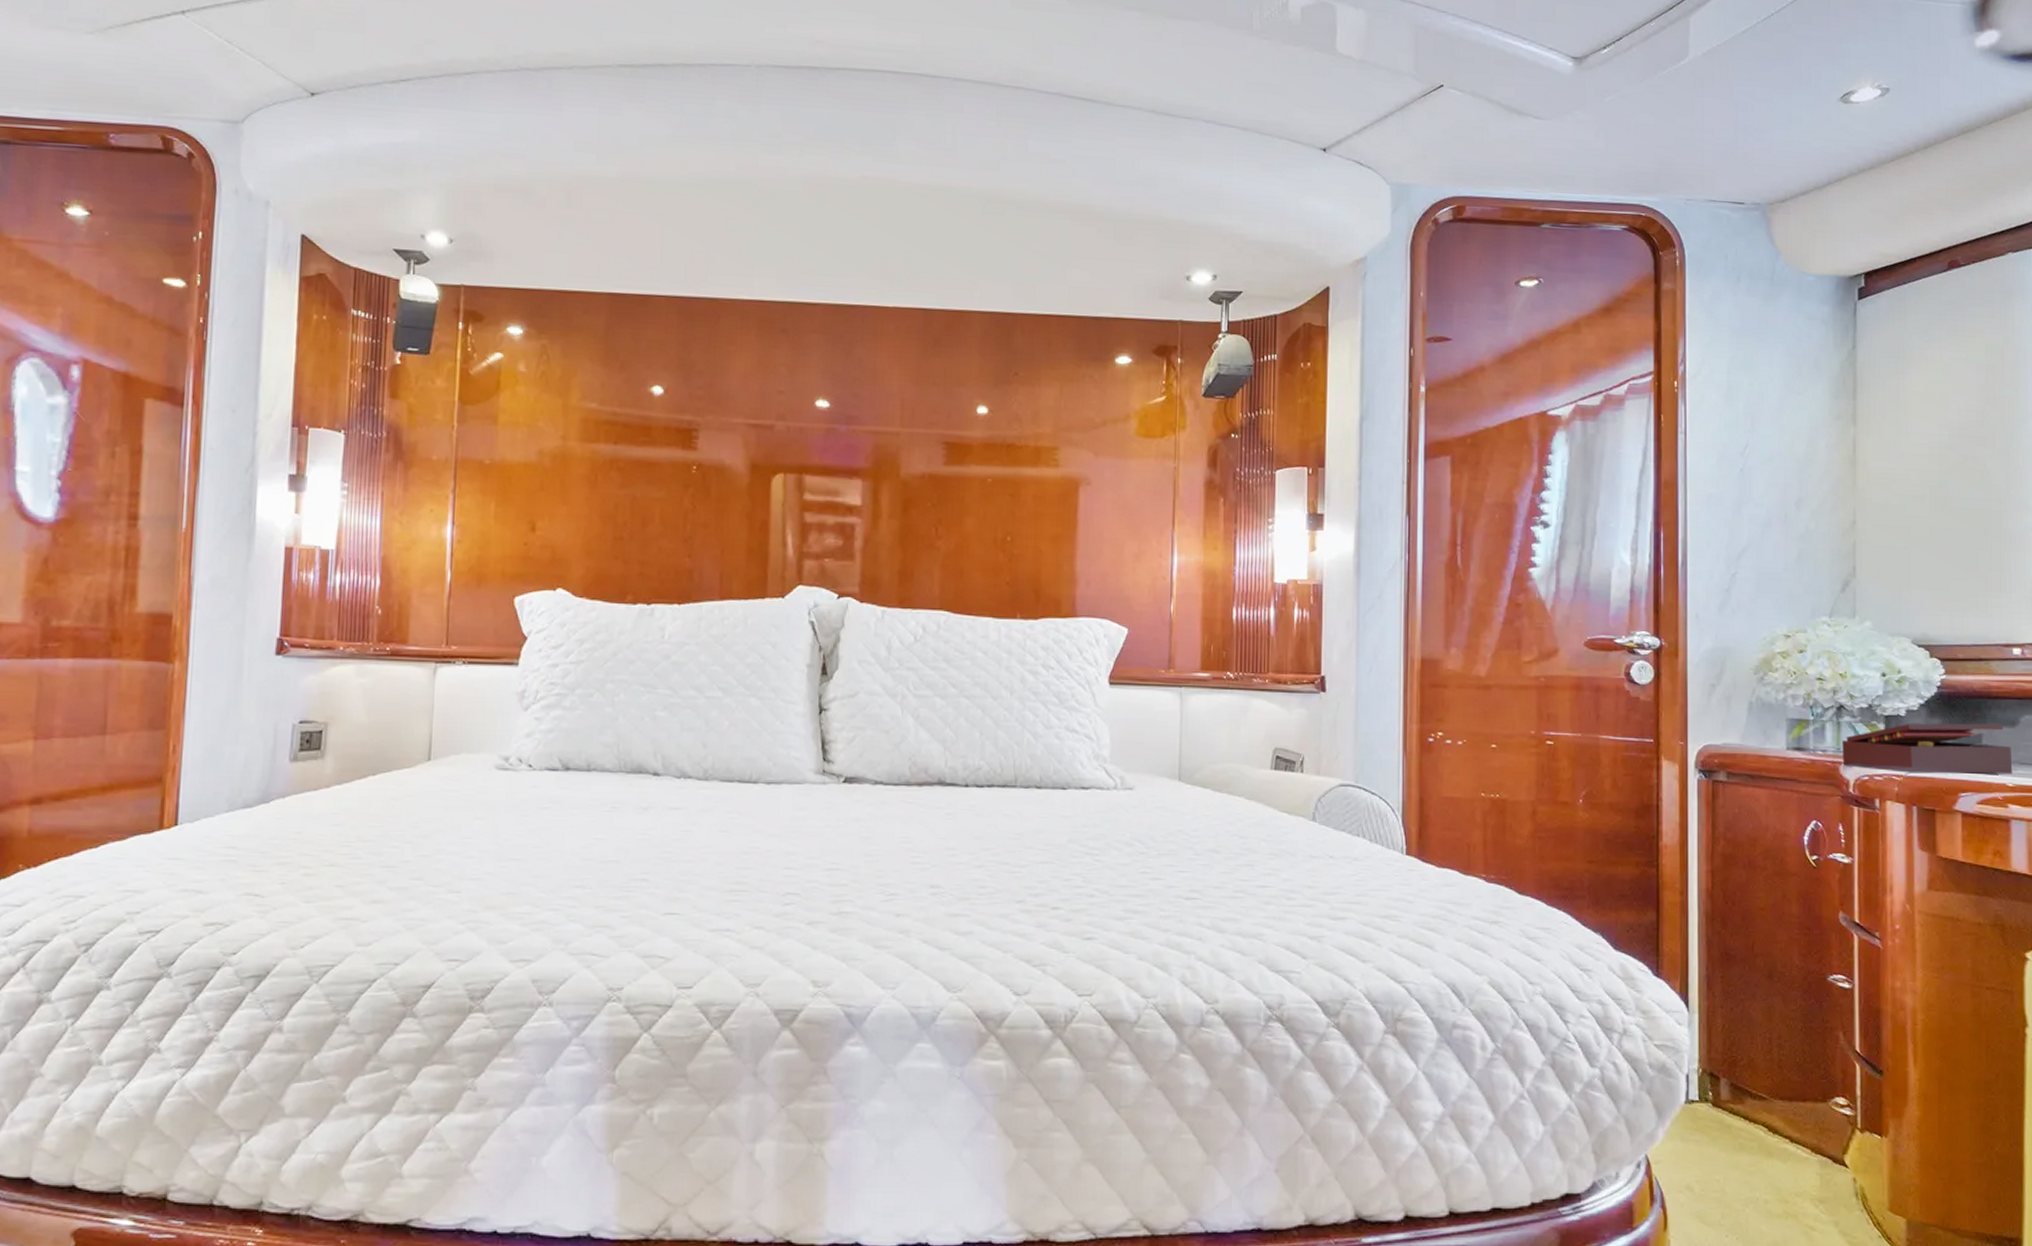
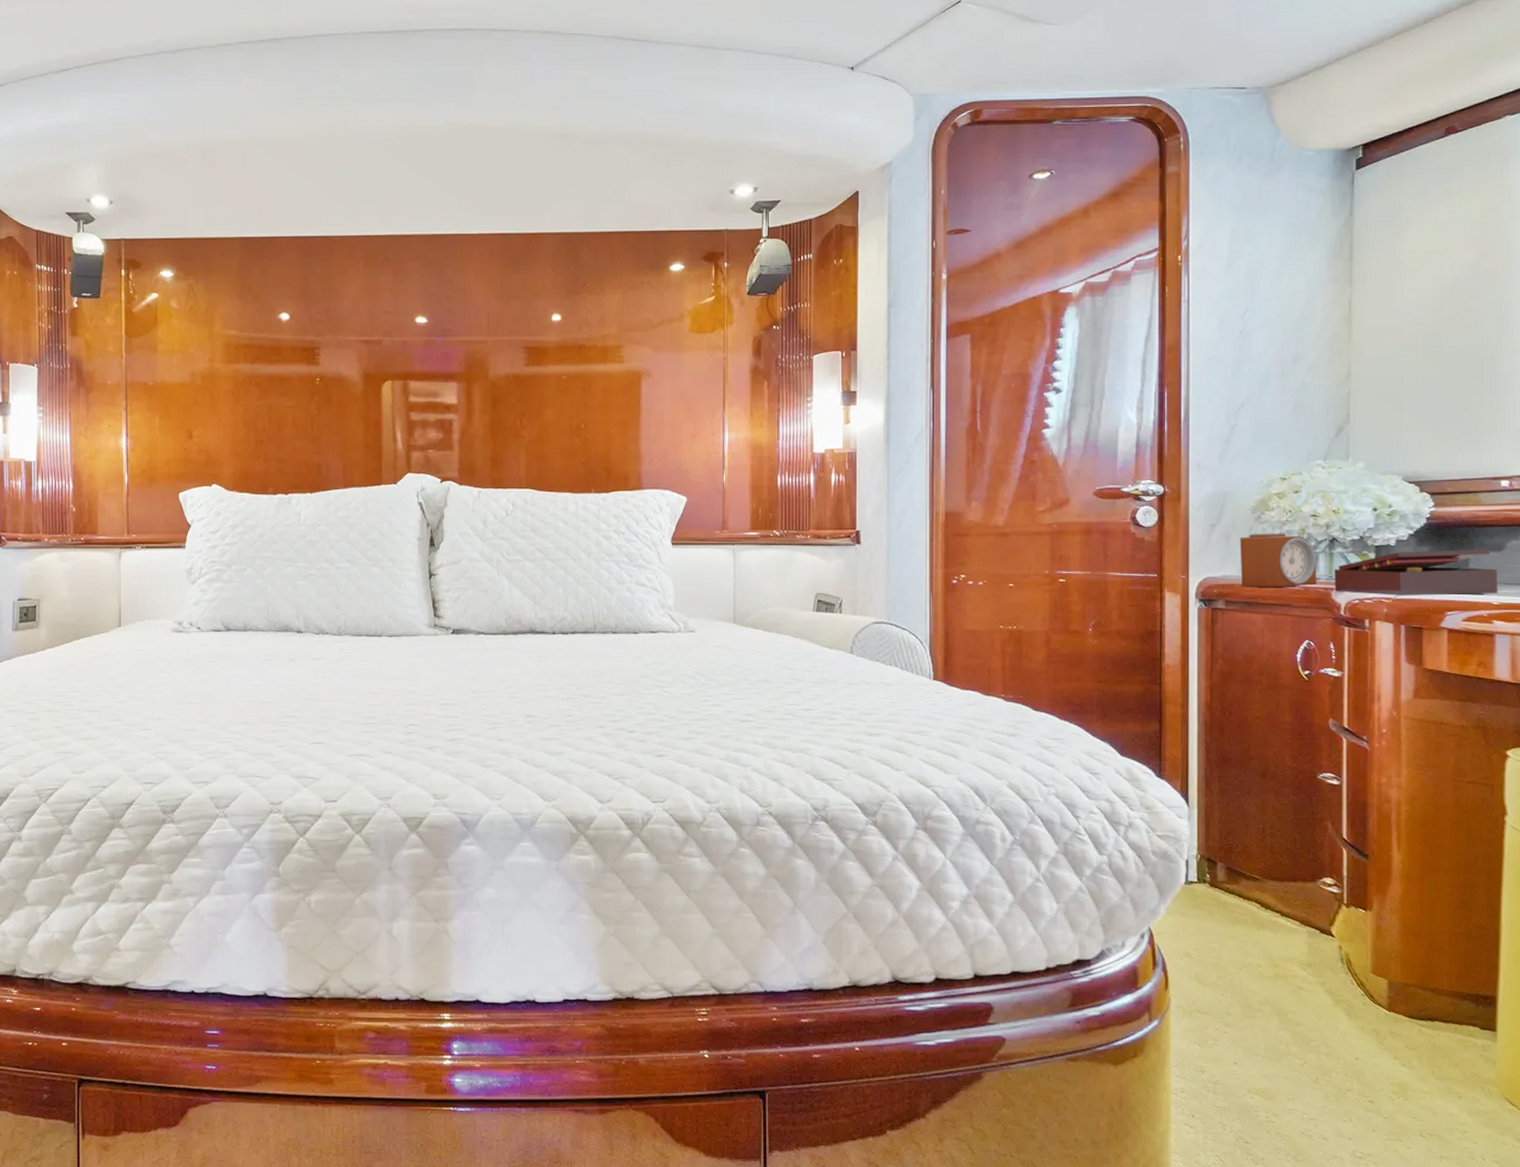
alarm clock: none [1742,696,1824,759] -> present [1240,533,1317,587]

